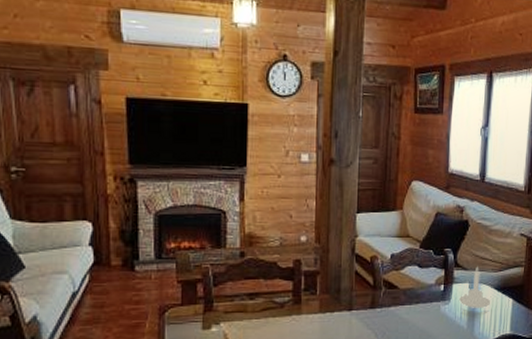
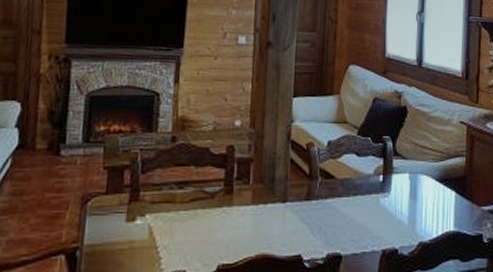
candle holder: present [459,266,491,308] -> none [399,155,433,201]

